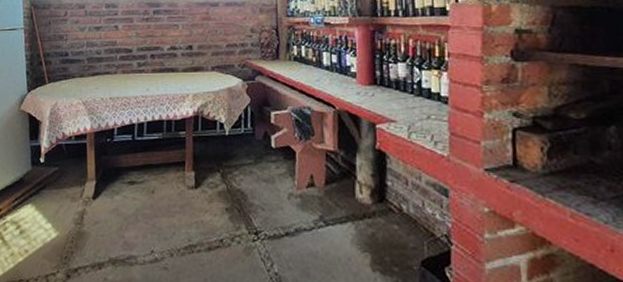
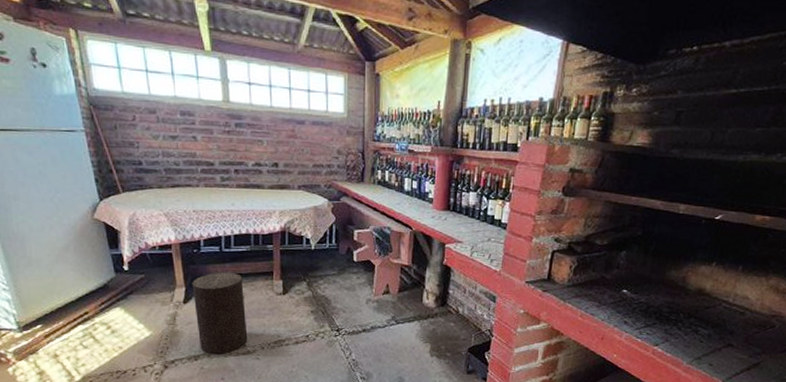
stool: none [102,163,156,262] -> present [192,272,248,354]

